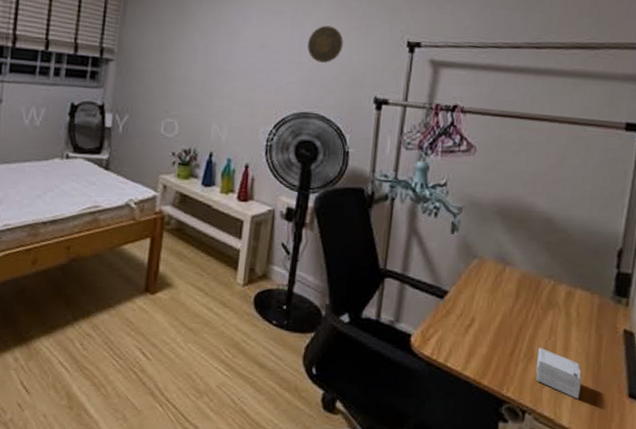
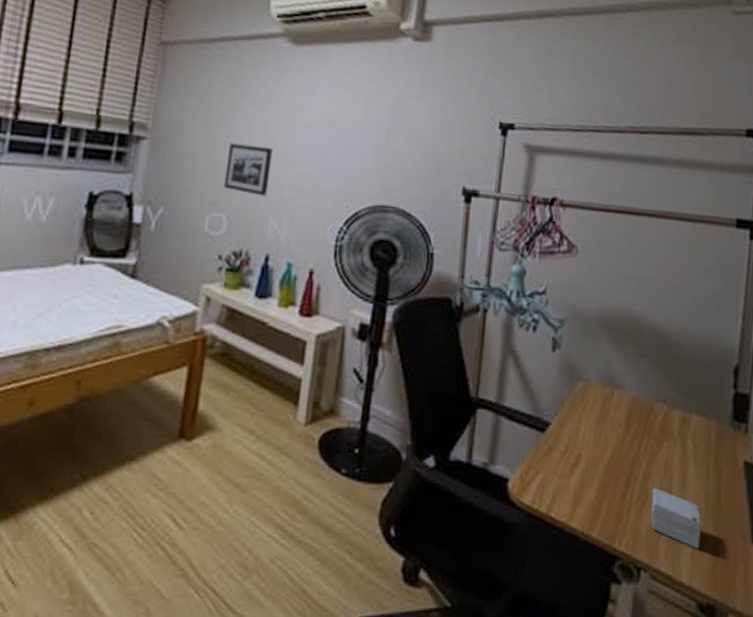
picture frame: none [175,63,214,106] -> present [223,143,273,197]
decorative plate: present [307,25,343,63] -> none [385,101,427,146]

